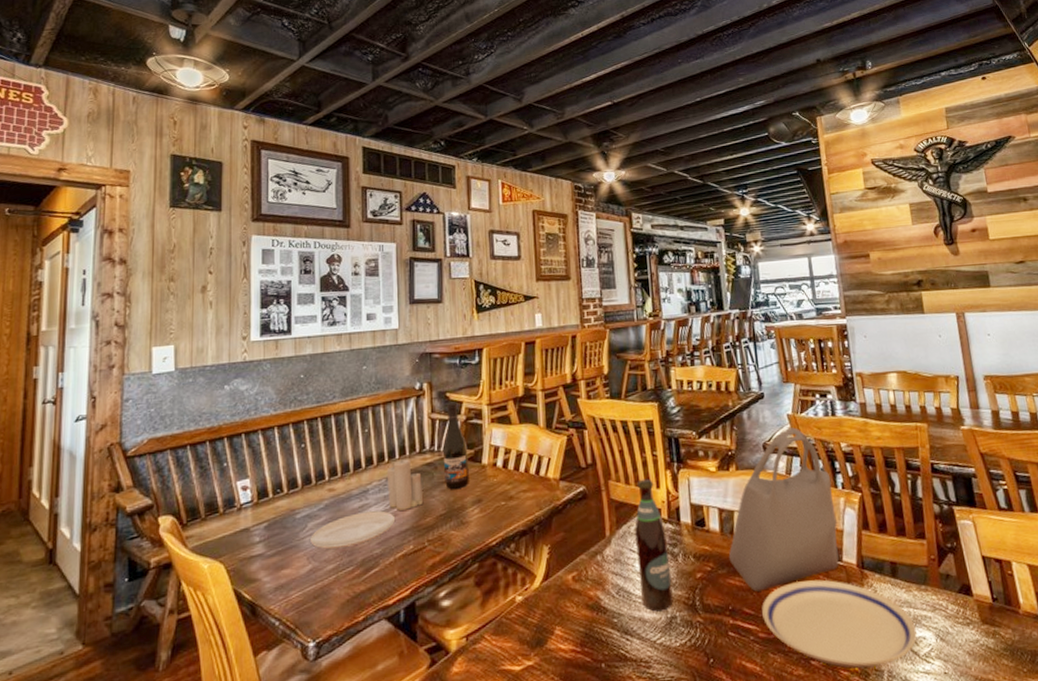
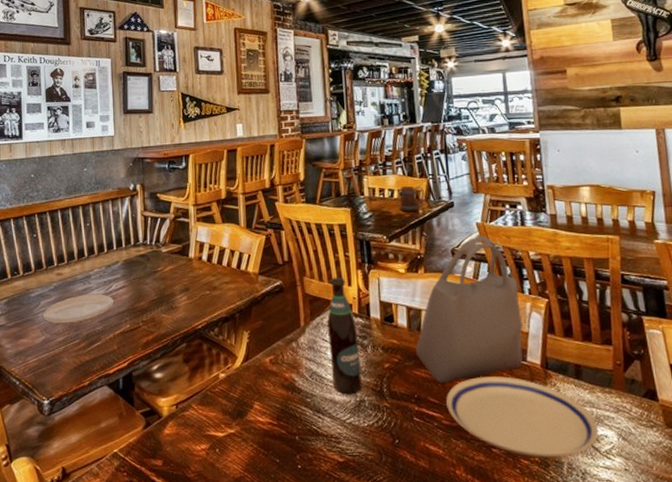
candle: present [386,457,423,511] -> none [106,248,137,294]
beer bottle: present [442,401,469,489] -> none [154,201,178,278]
beer mug: none [709,376,735,406] -> present [400,185,426,213]

